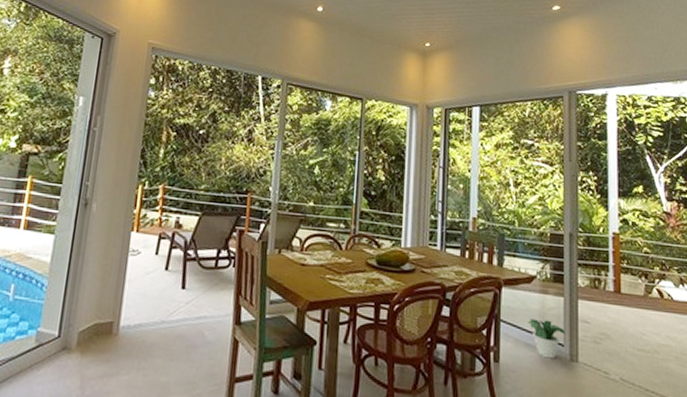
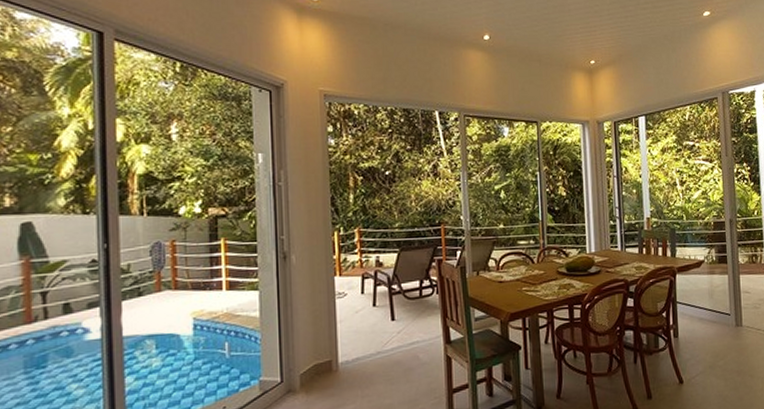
potted plant: present [527,318,566,359] -> none [699,295,731,328]

